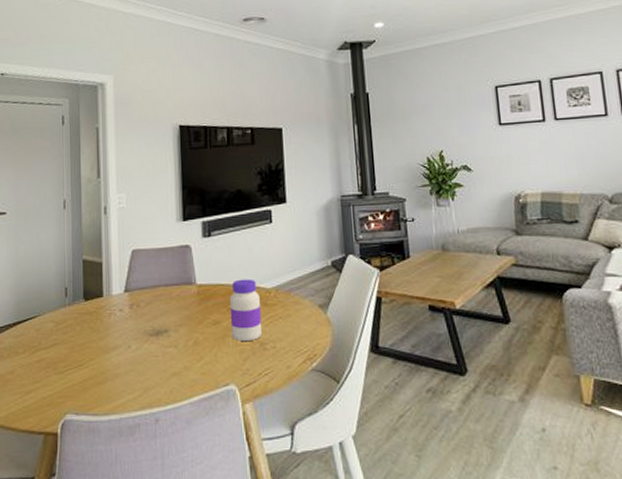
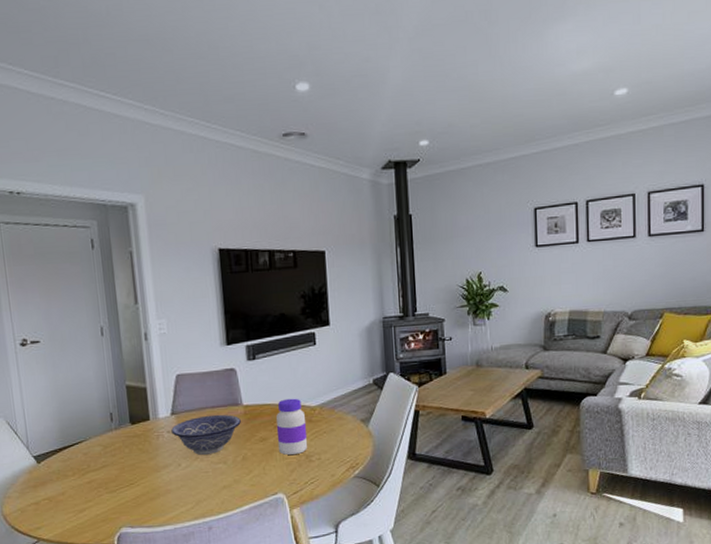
decorative bowl: none [123,293,194,337] -> present [171,414,241,455]

